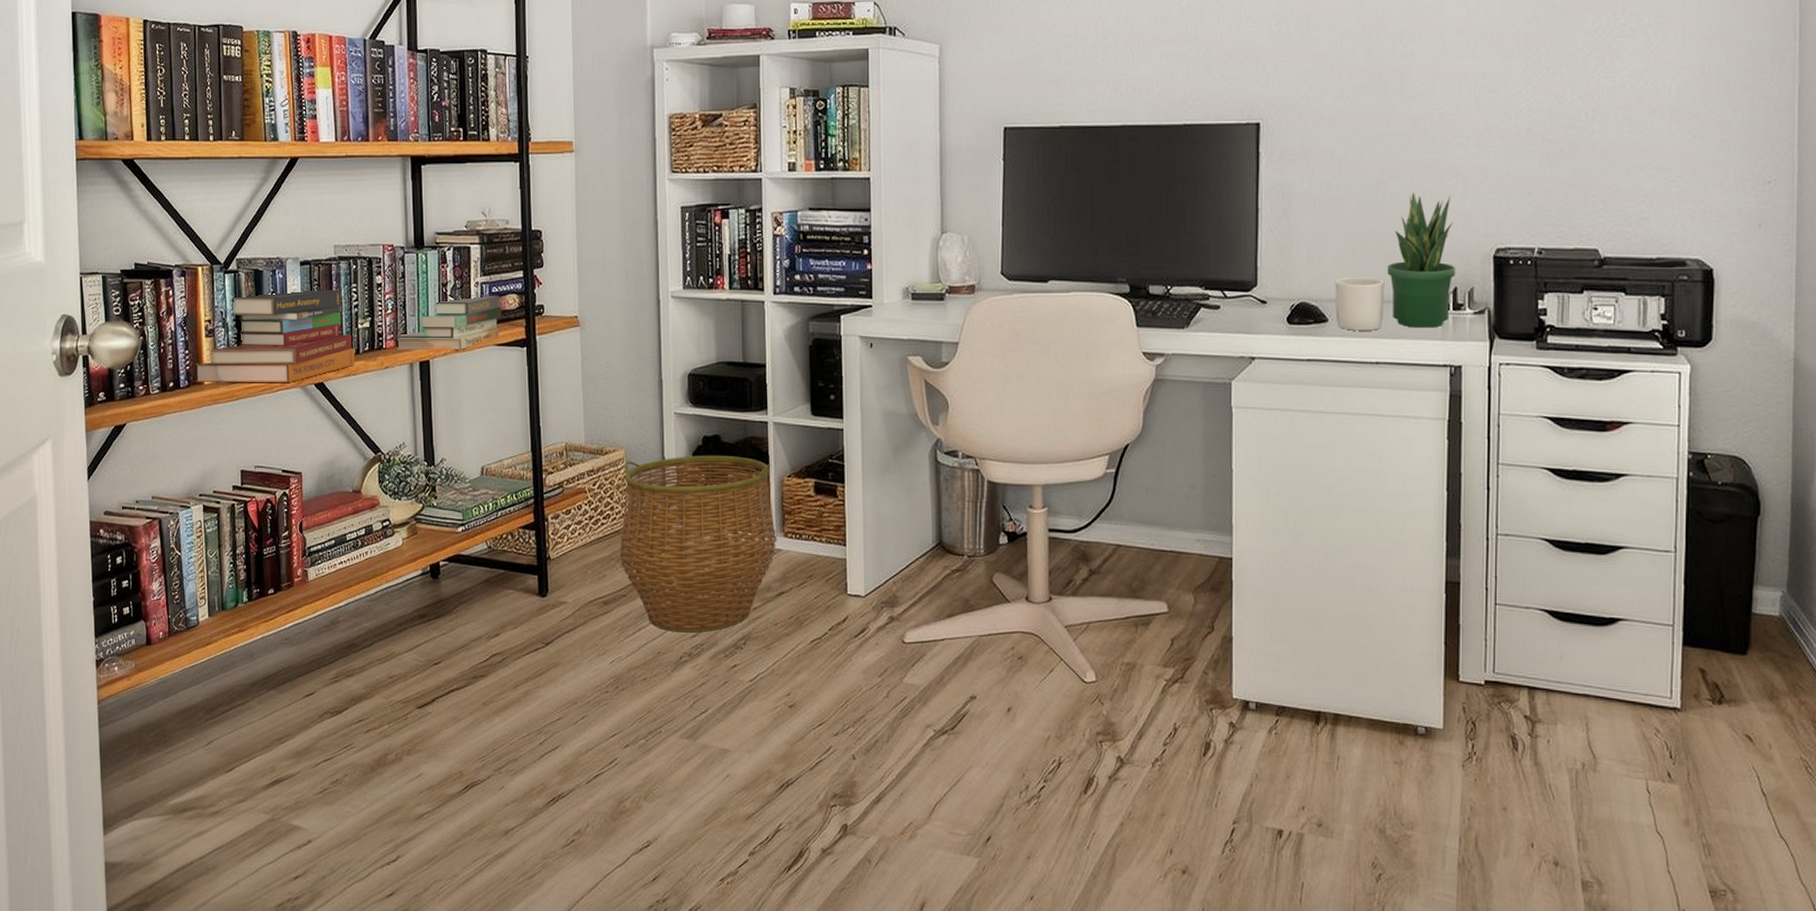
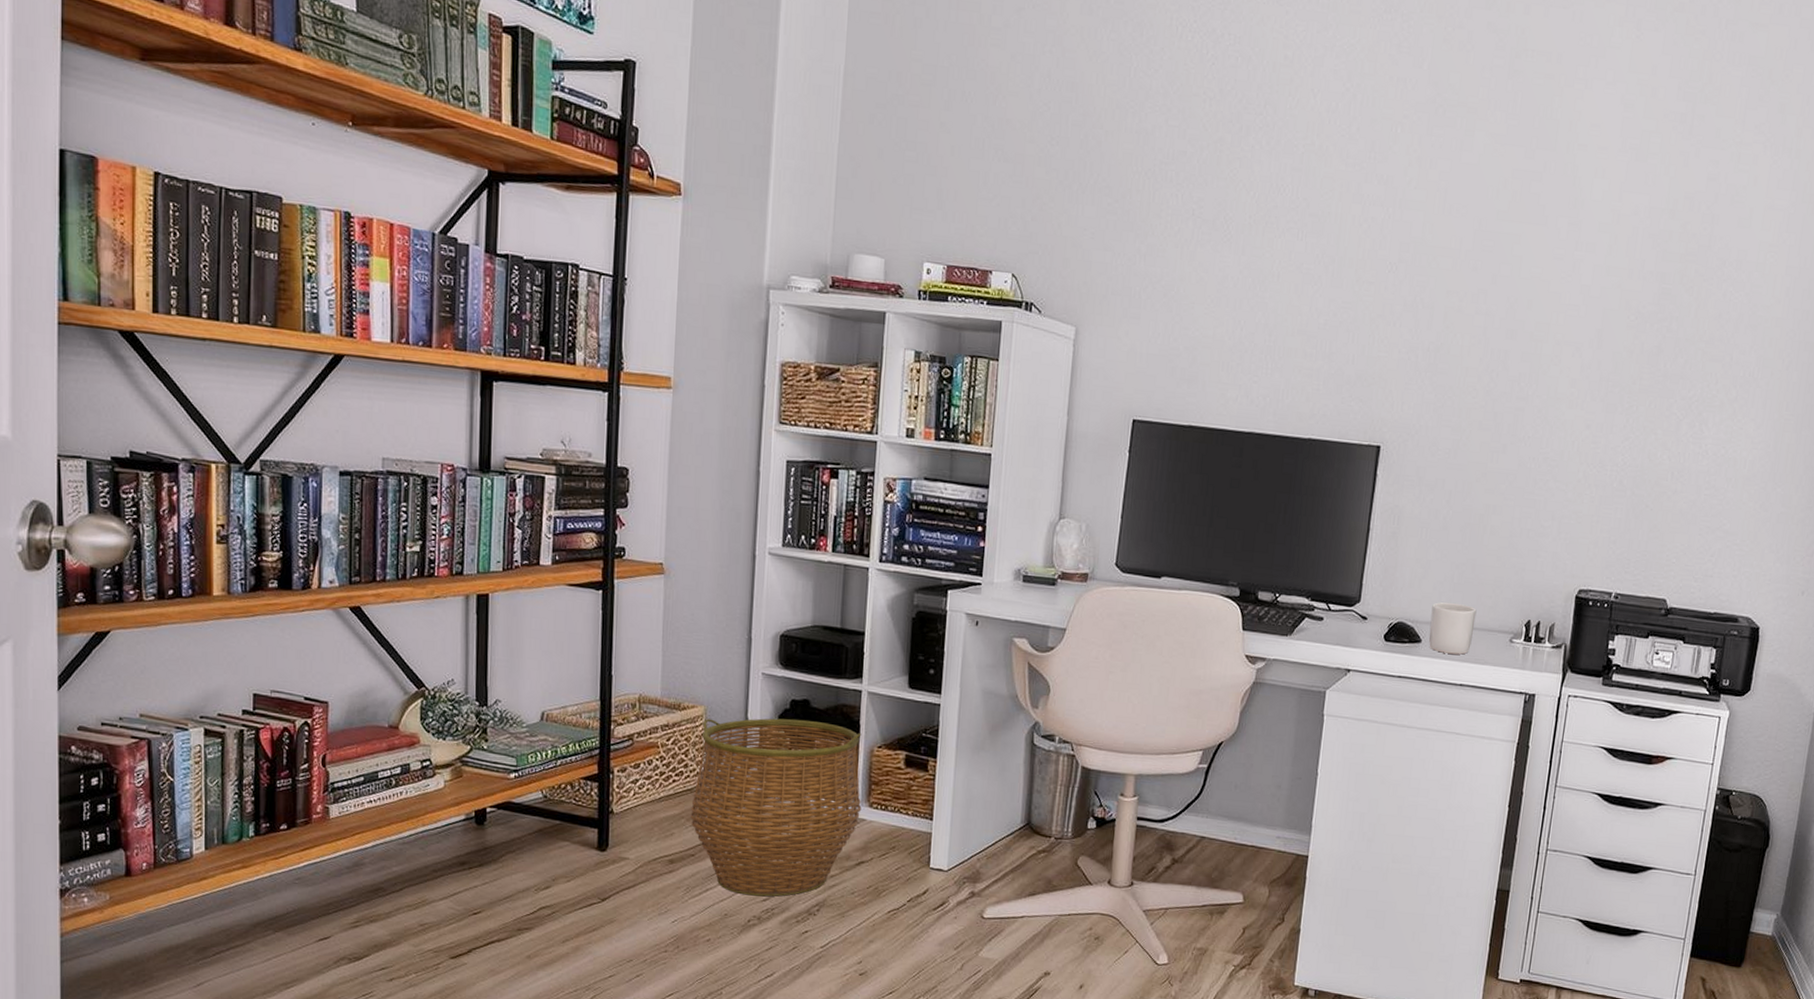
books: present [195,290,356,383] -> none [202,502,401,603]
books: present [396,295,502,350] -> none [450,529,577,587]
planter: present [1387,193,1455,328] -> none [1480,529,1546,657]

